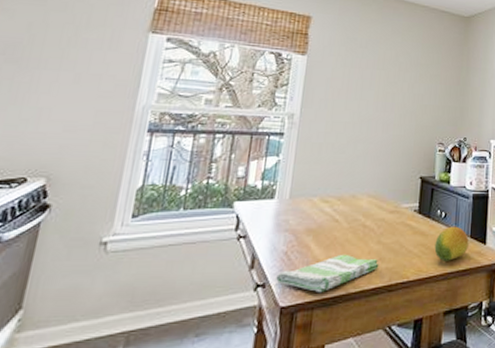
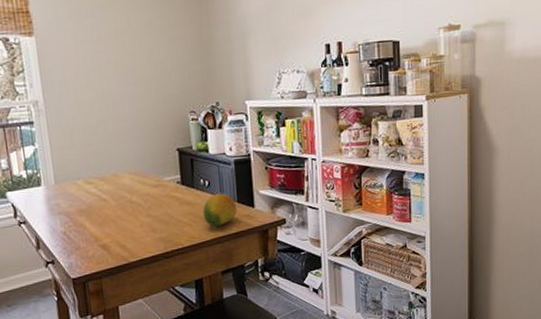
dish towel: present [276,254,380,293] -> none [62,229,153,265]

